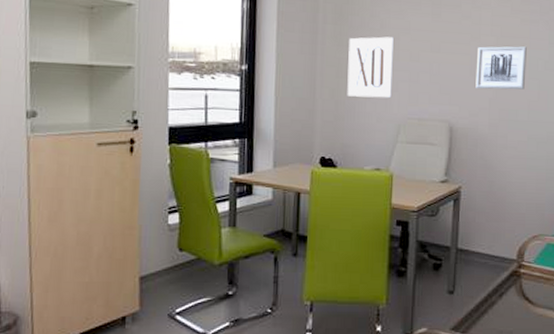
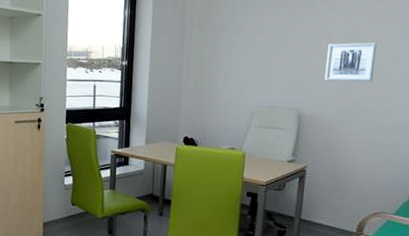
wall art: present [347,36,394,98] -> none [208,36,251,89]

